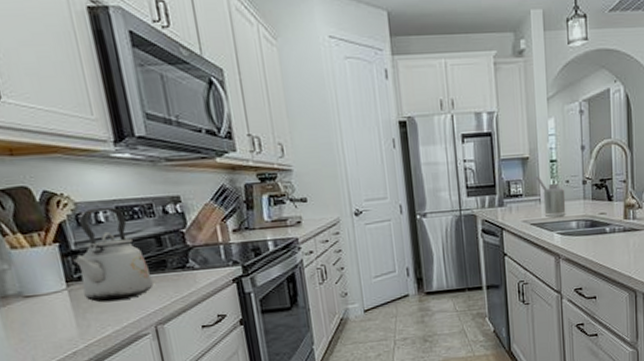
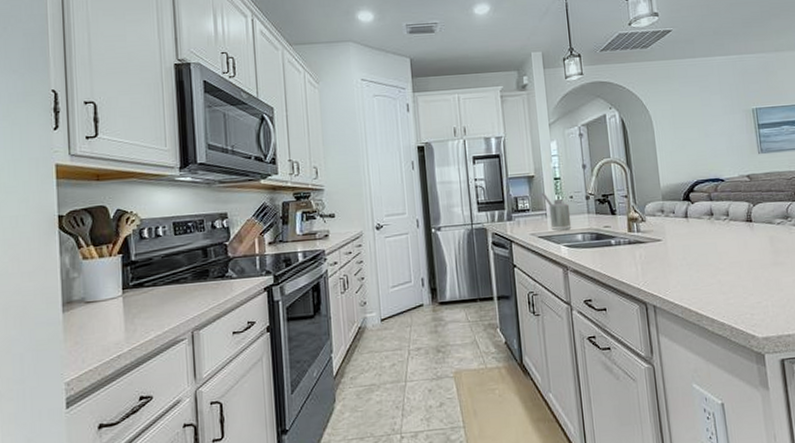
kettle: present [71,207,154,303] -> none [130,223,195,309]

